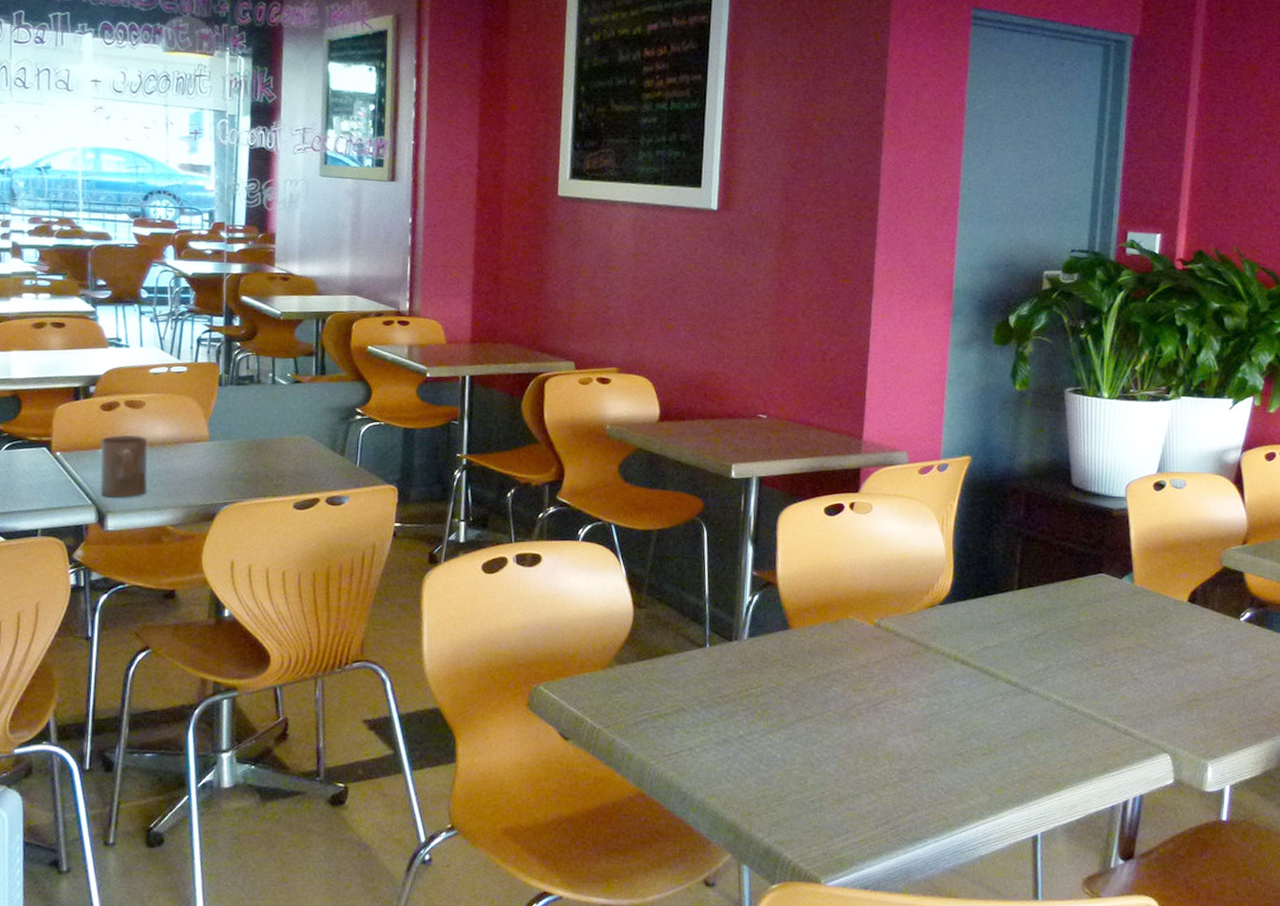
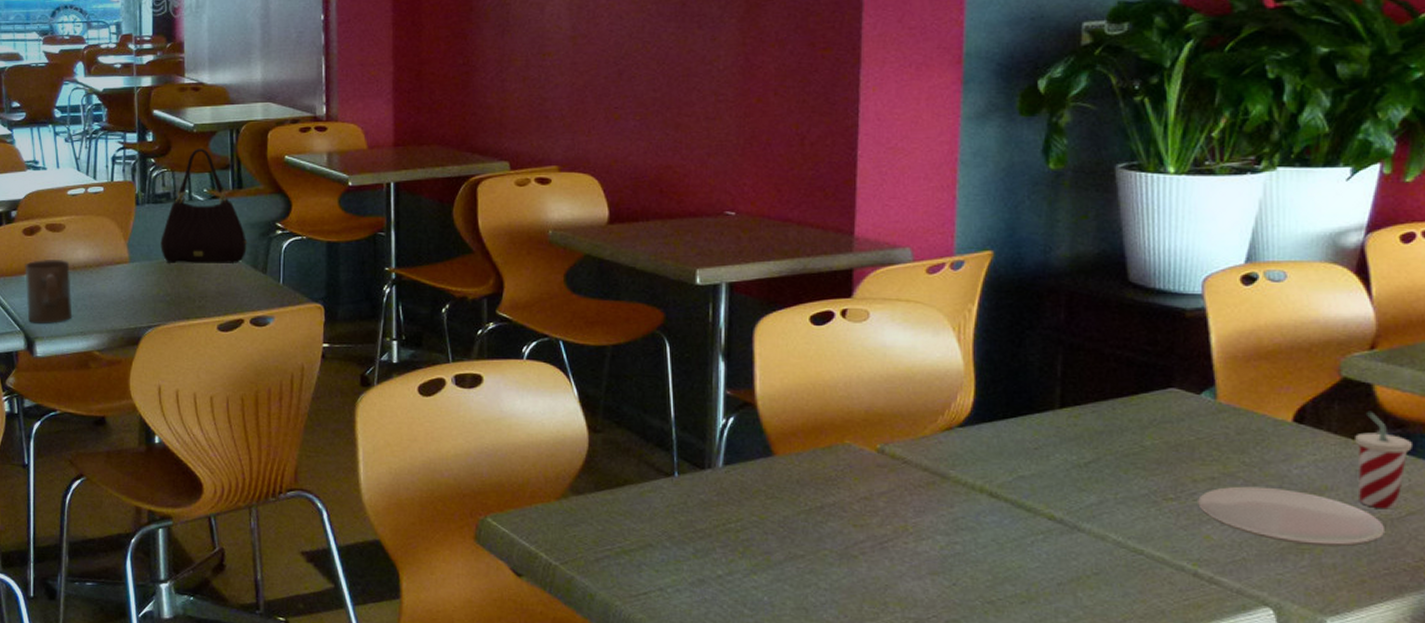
handbag: none [241,334,328,445] -> present [160,148,248,263]
plate: none [1118,654,1251,703] -> present [1198,486,1386,547]
beverage cup: none [1231,593,1271,673] -> present [1355,411,1414,510]

